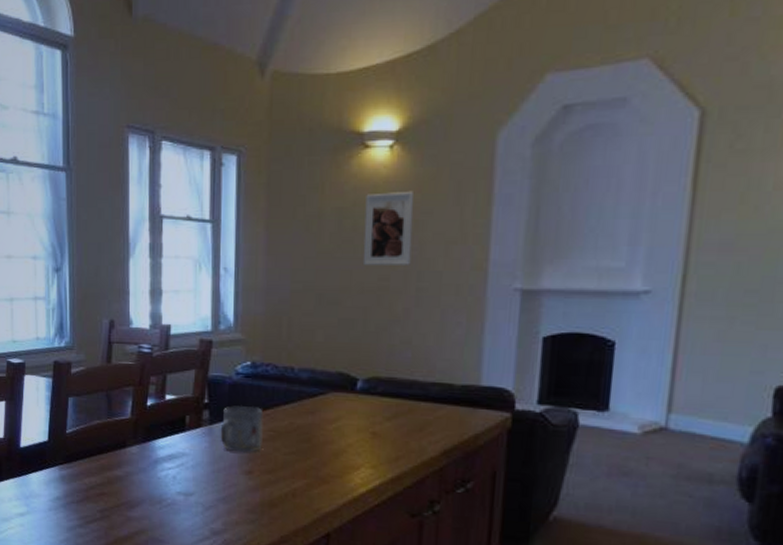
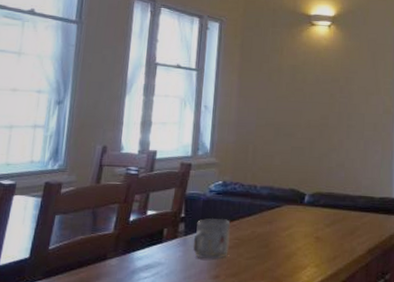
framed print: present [362,190,415,265] -> none [309,56,345,109]

